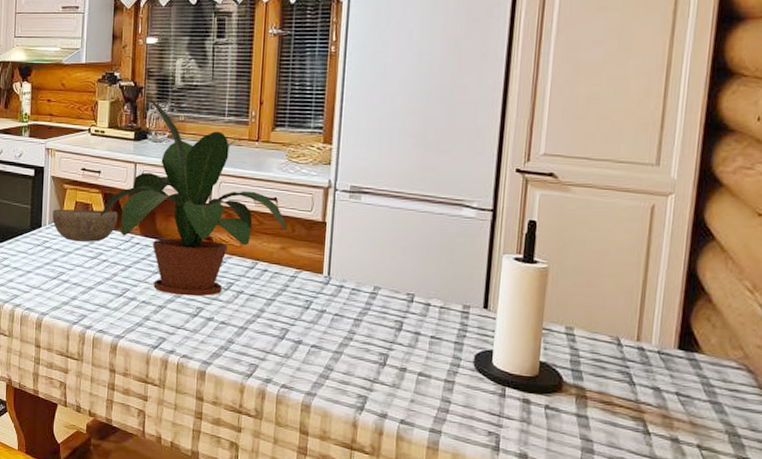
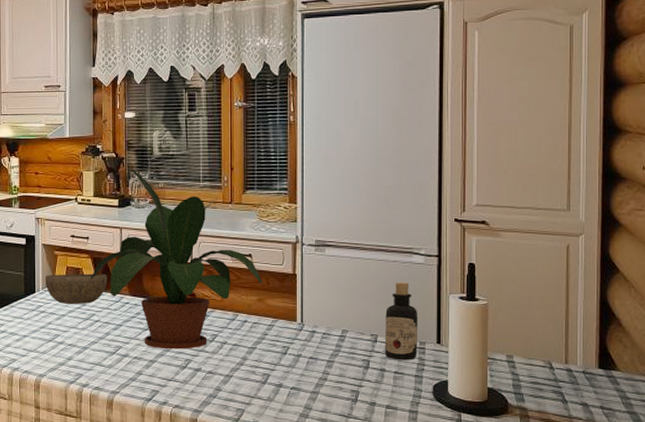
bottle: none [421,238,464,325] -> present [384,283,418,360]

